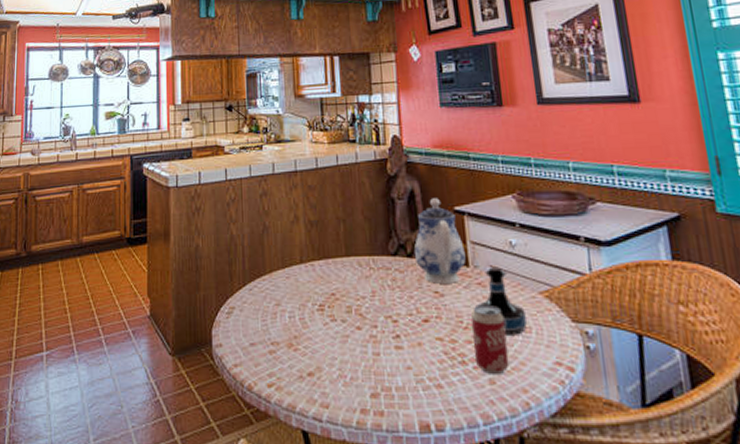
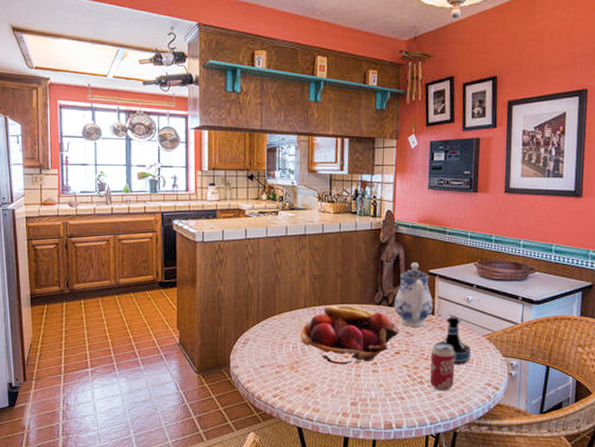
fruit basket: none [298,258,425,338] -> present [301,306,399,364]

